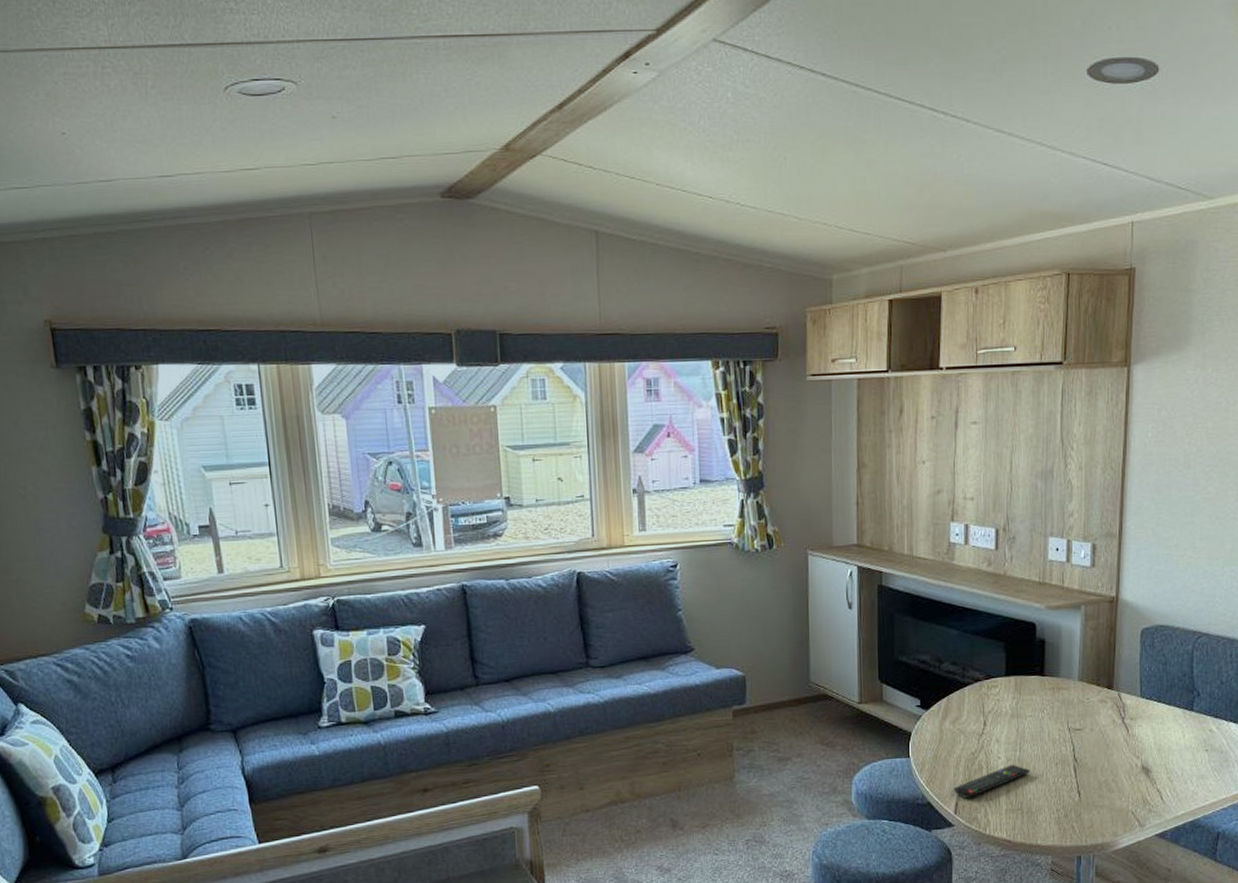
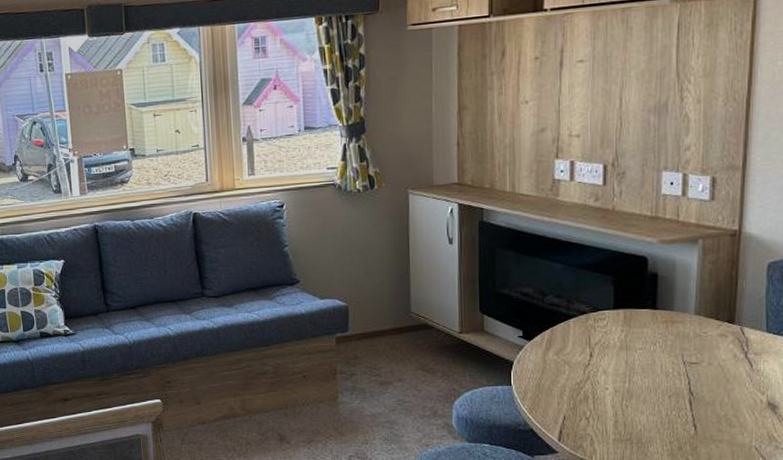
remote control: present [953,764,1030,798] -> none [557,395,640,426]

